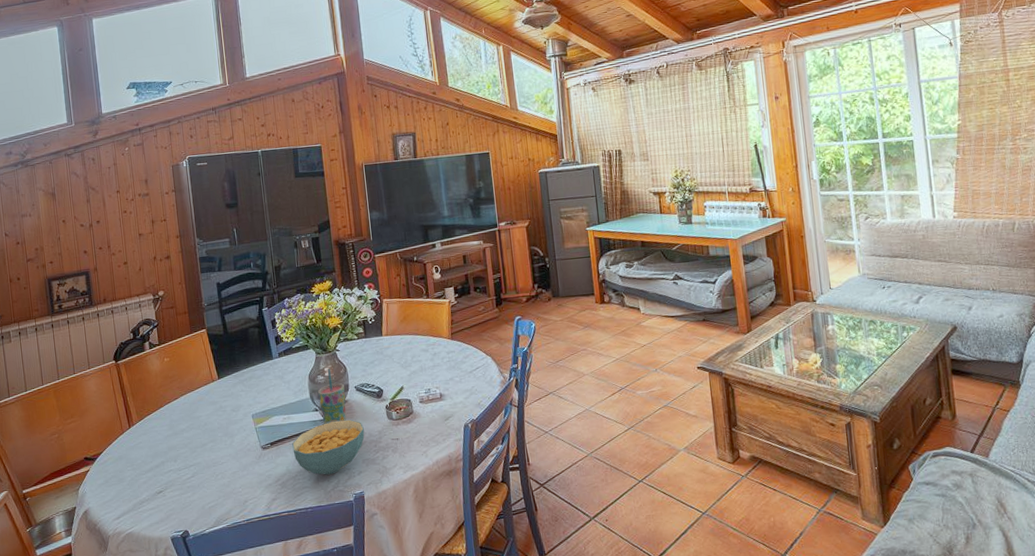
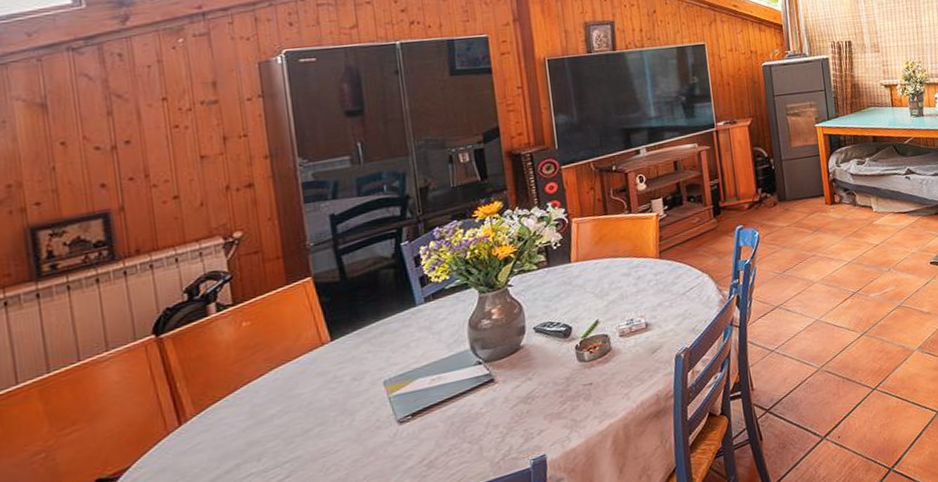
cereal bowl: present [292,419,365,475] -> none [444,368,547,444]
cup: present [318,369,346,425] -> none [482,310,522,381]

